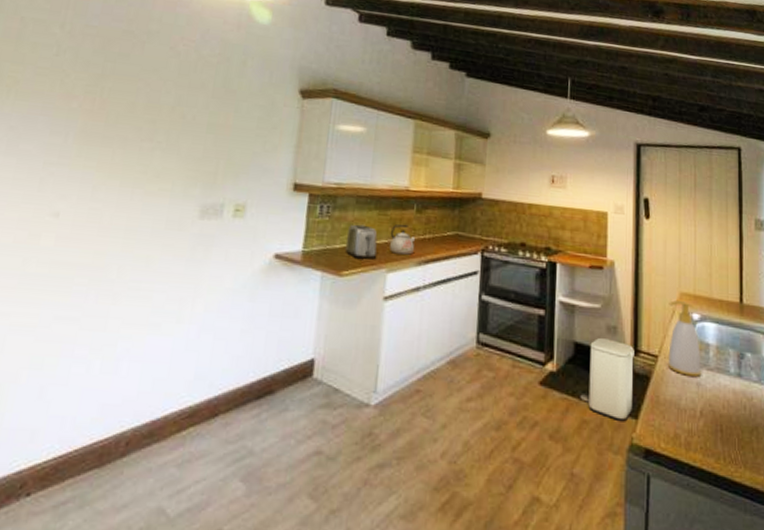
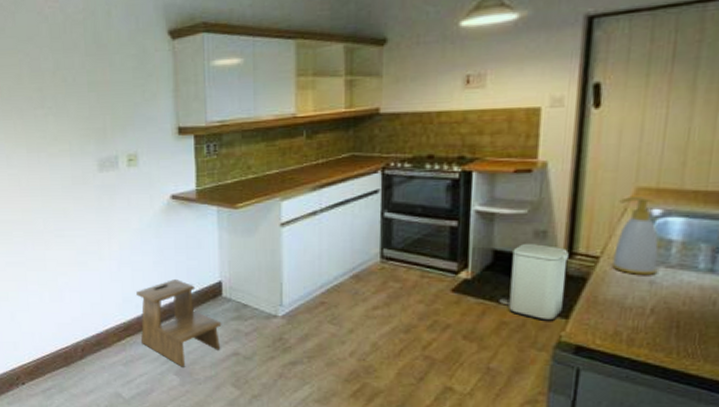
step stool: none [207,353,308,470] -> present [136,280,222,367]
toaster: present [345,224,378,260] -> none [236,158,270,192]
kettle: present [388,224,416,256] -> none [280,152,308,183]

